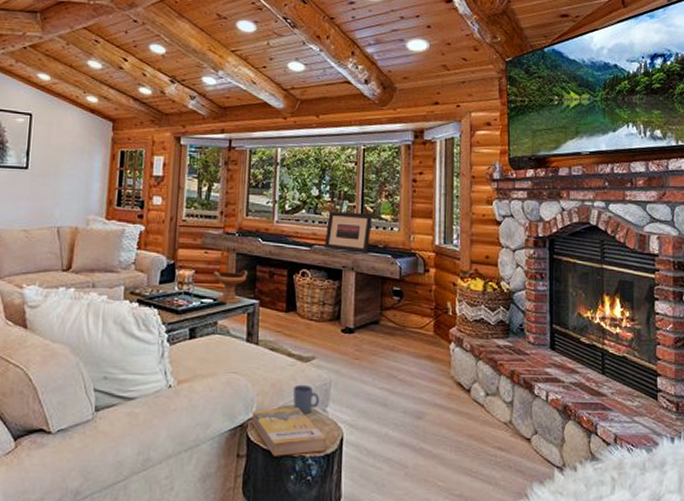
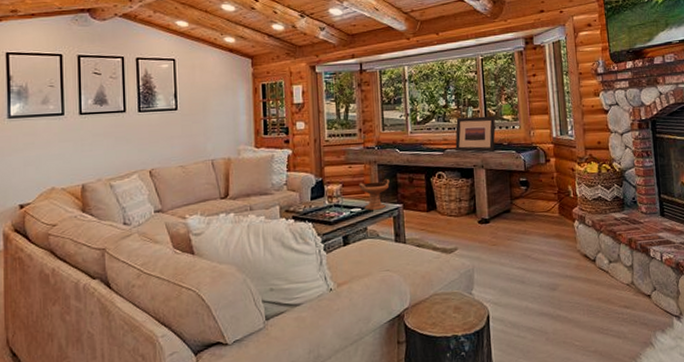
book: present [251,407,327,456] -> none [406,294,476,339]
mug: present [292,384,319,415] -> none [440,273,465,300]

